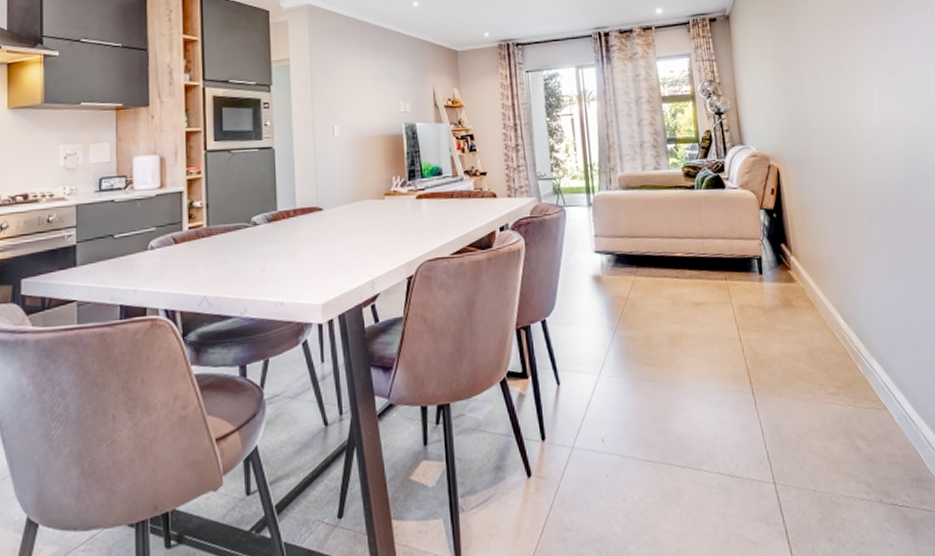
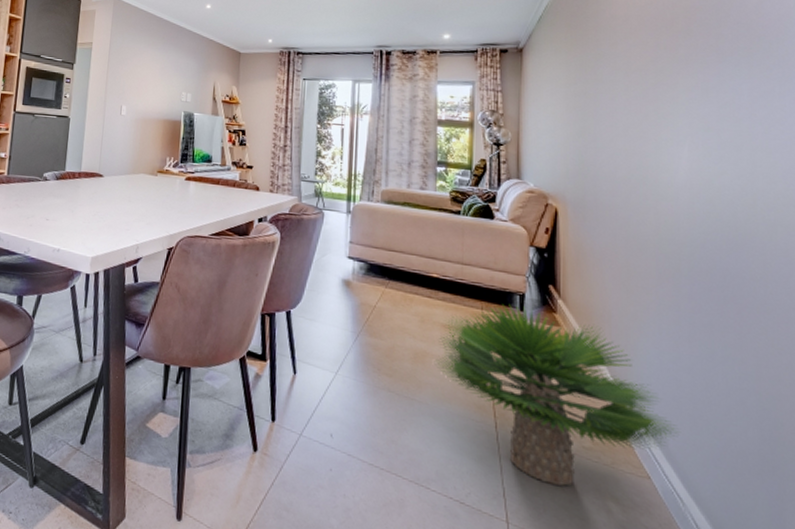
potted plant: none [690,269,904,436] -> present [435,304,680,486]

